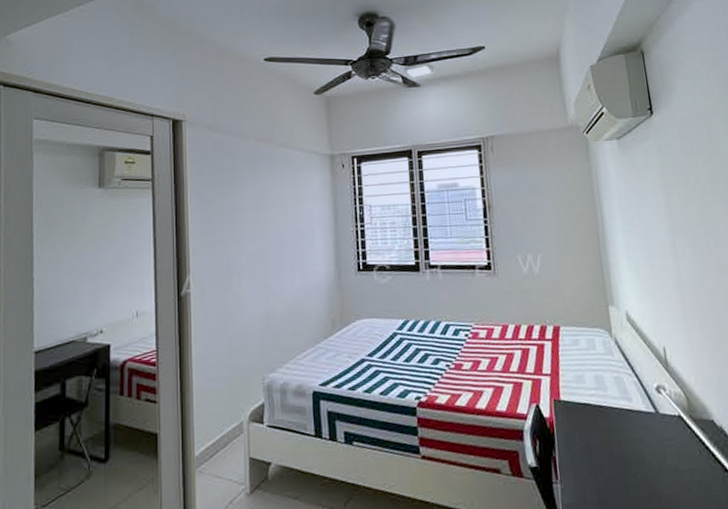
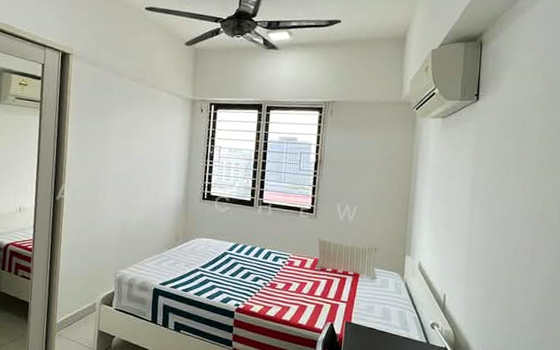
pillow: none [502,299,581,342] -> present [316,238,379,280]

